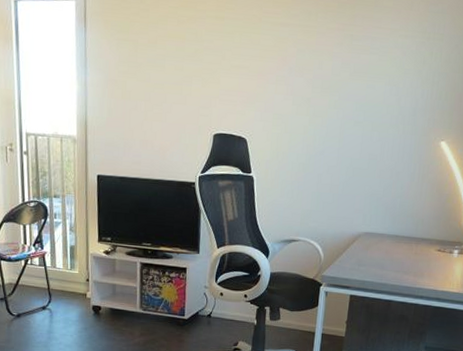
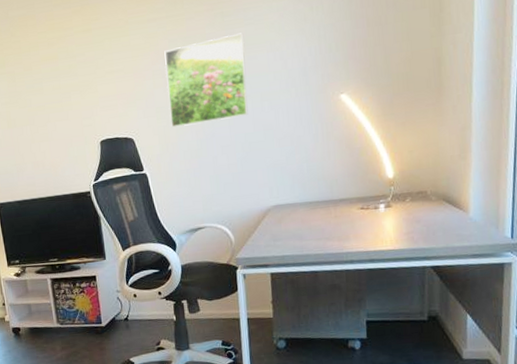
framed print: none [285,58,367,141] -> present [164,32,249,128]

